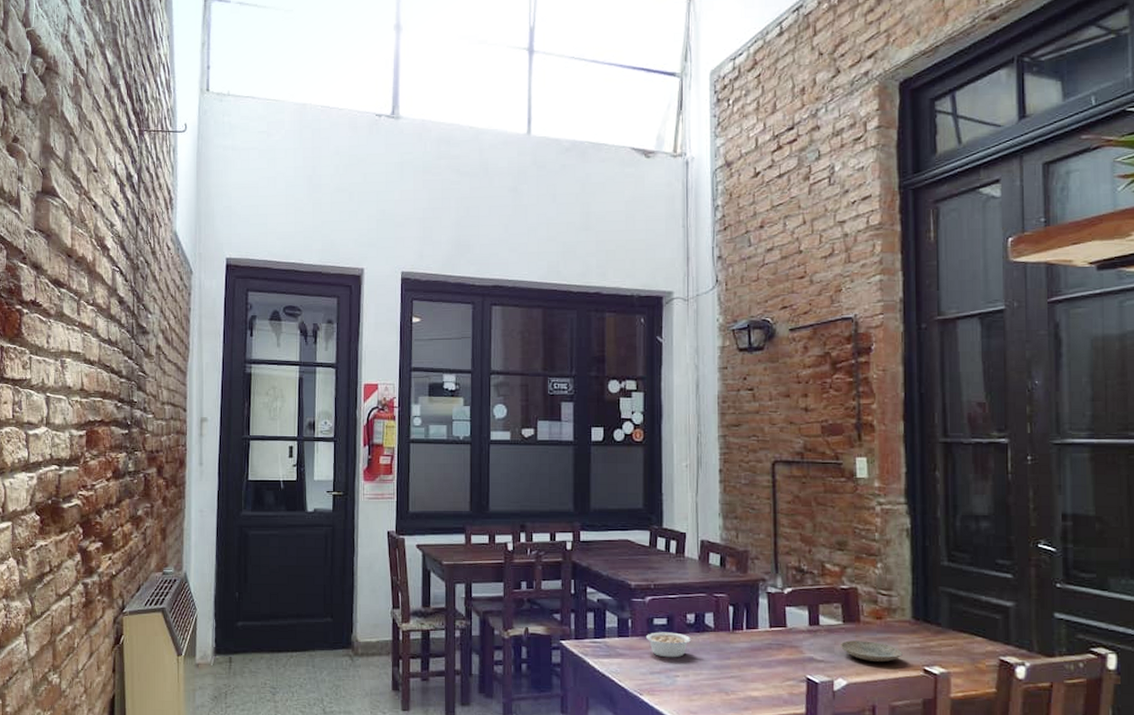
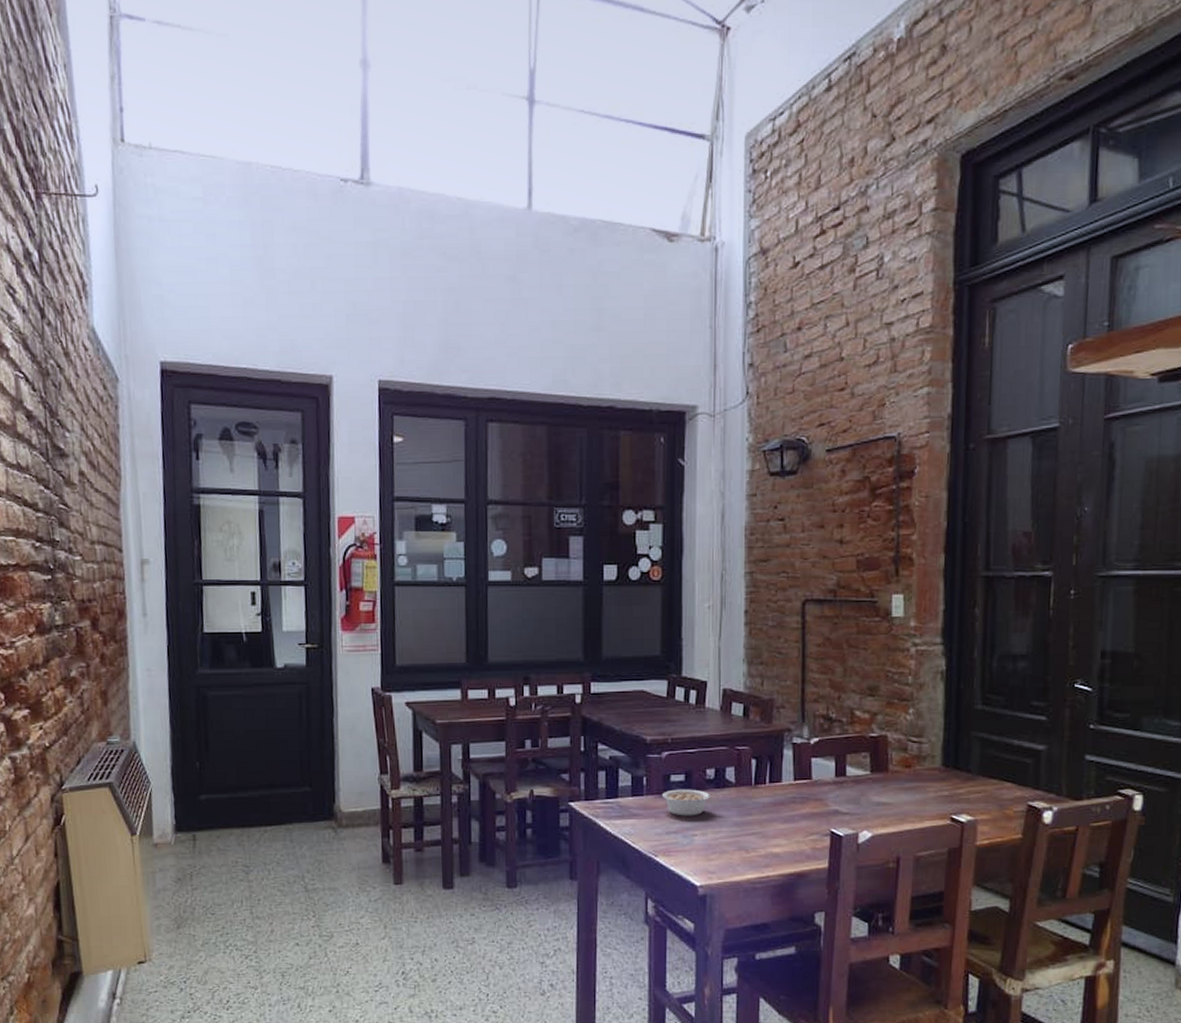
plate: present [840,640,902,663] -> none [866,791,930,813]

